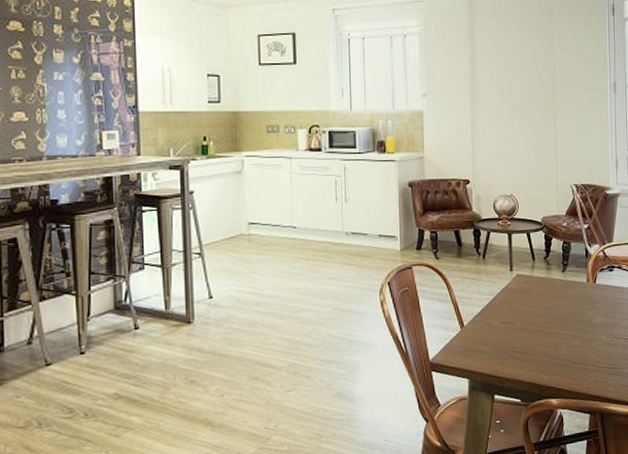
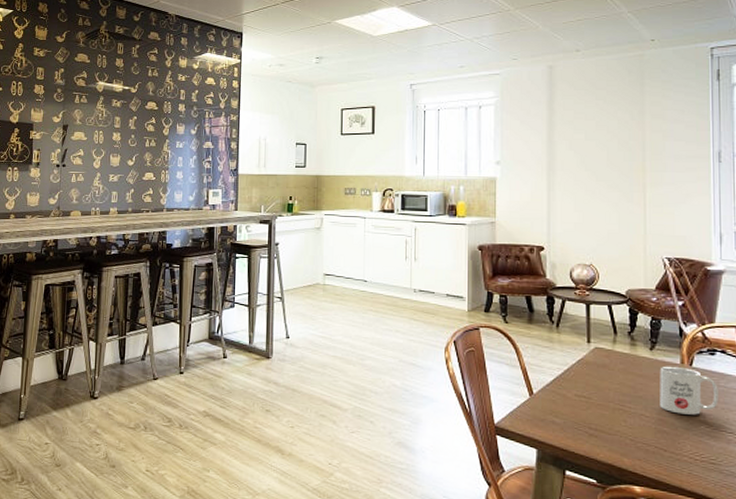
mug: none [570,285,616,328] -> present [660,366,719,415]

